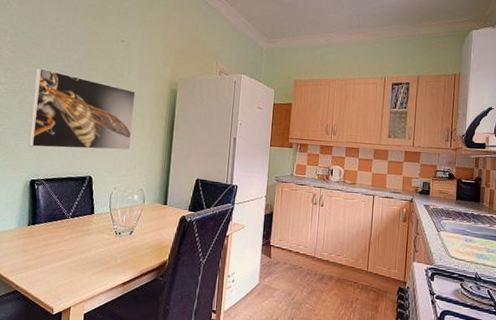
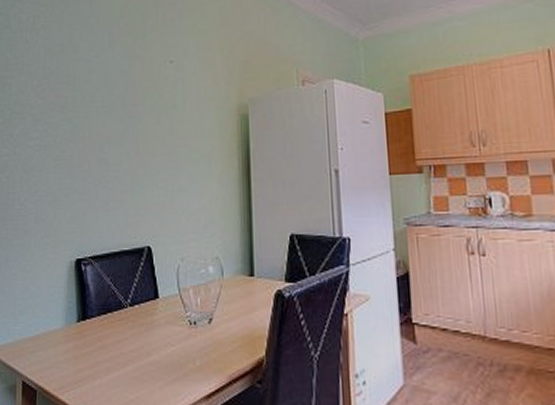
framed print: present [29,68,136,151] -> none [70,112,196,216]

